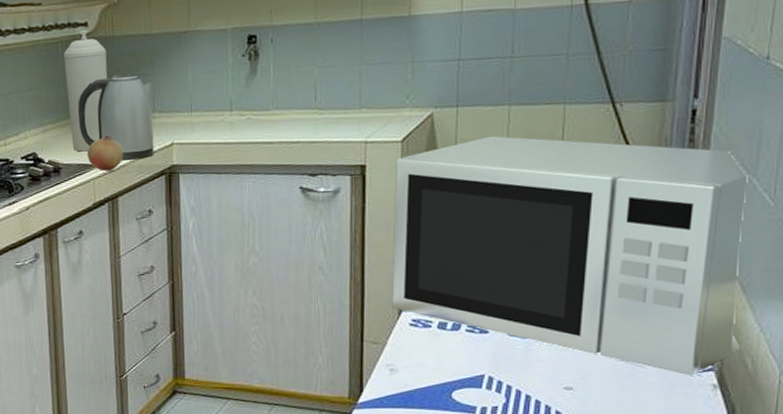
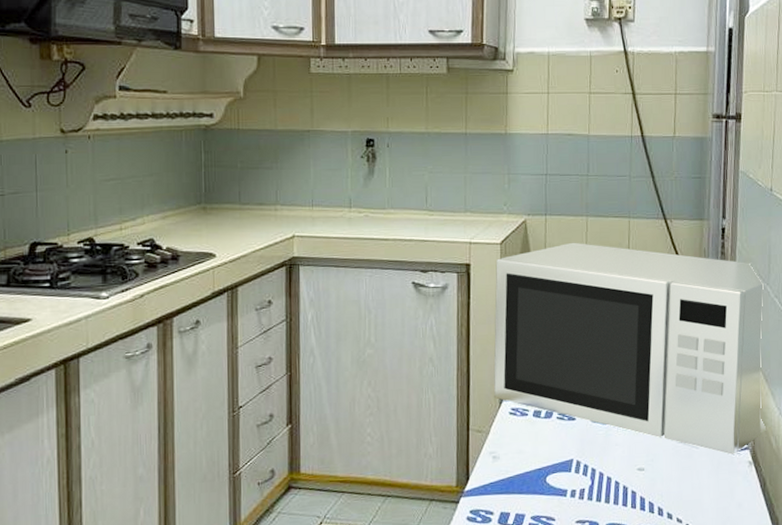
canister: present [63,30,108,152] -> none [187,121,232,240]
kettle: present [77,73,154,160] -> none [199,165,276,250]
fruit: present [87,134,124,172] -> none [207,224,245,261]

